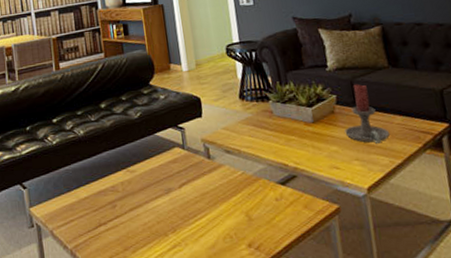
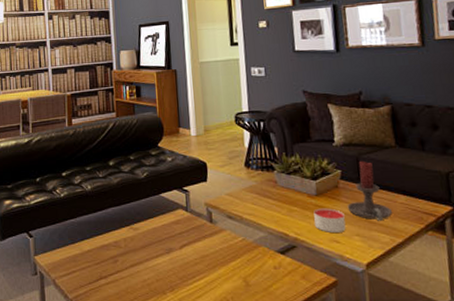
candle: none [311,134,345,159] -> present [313,208,346,232]

